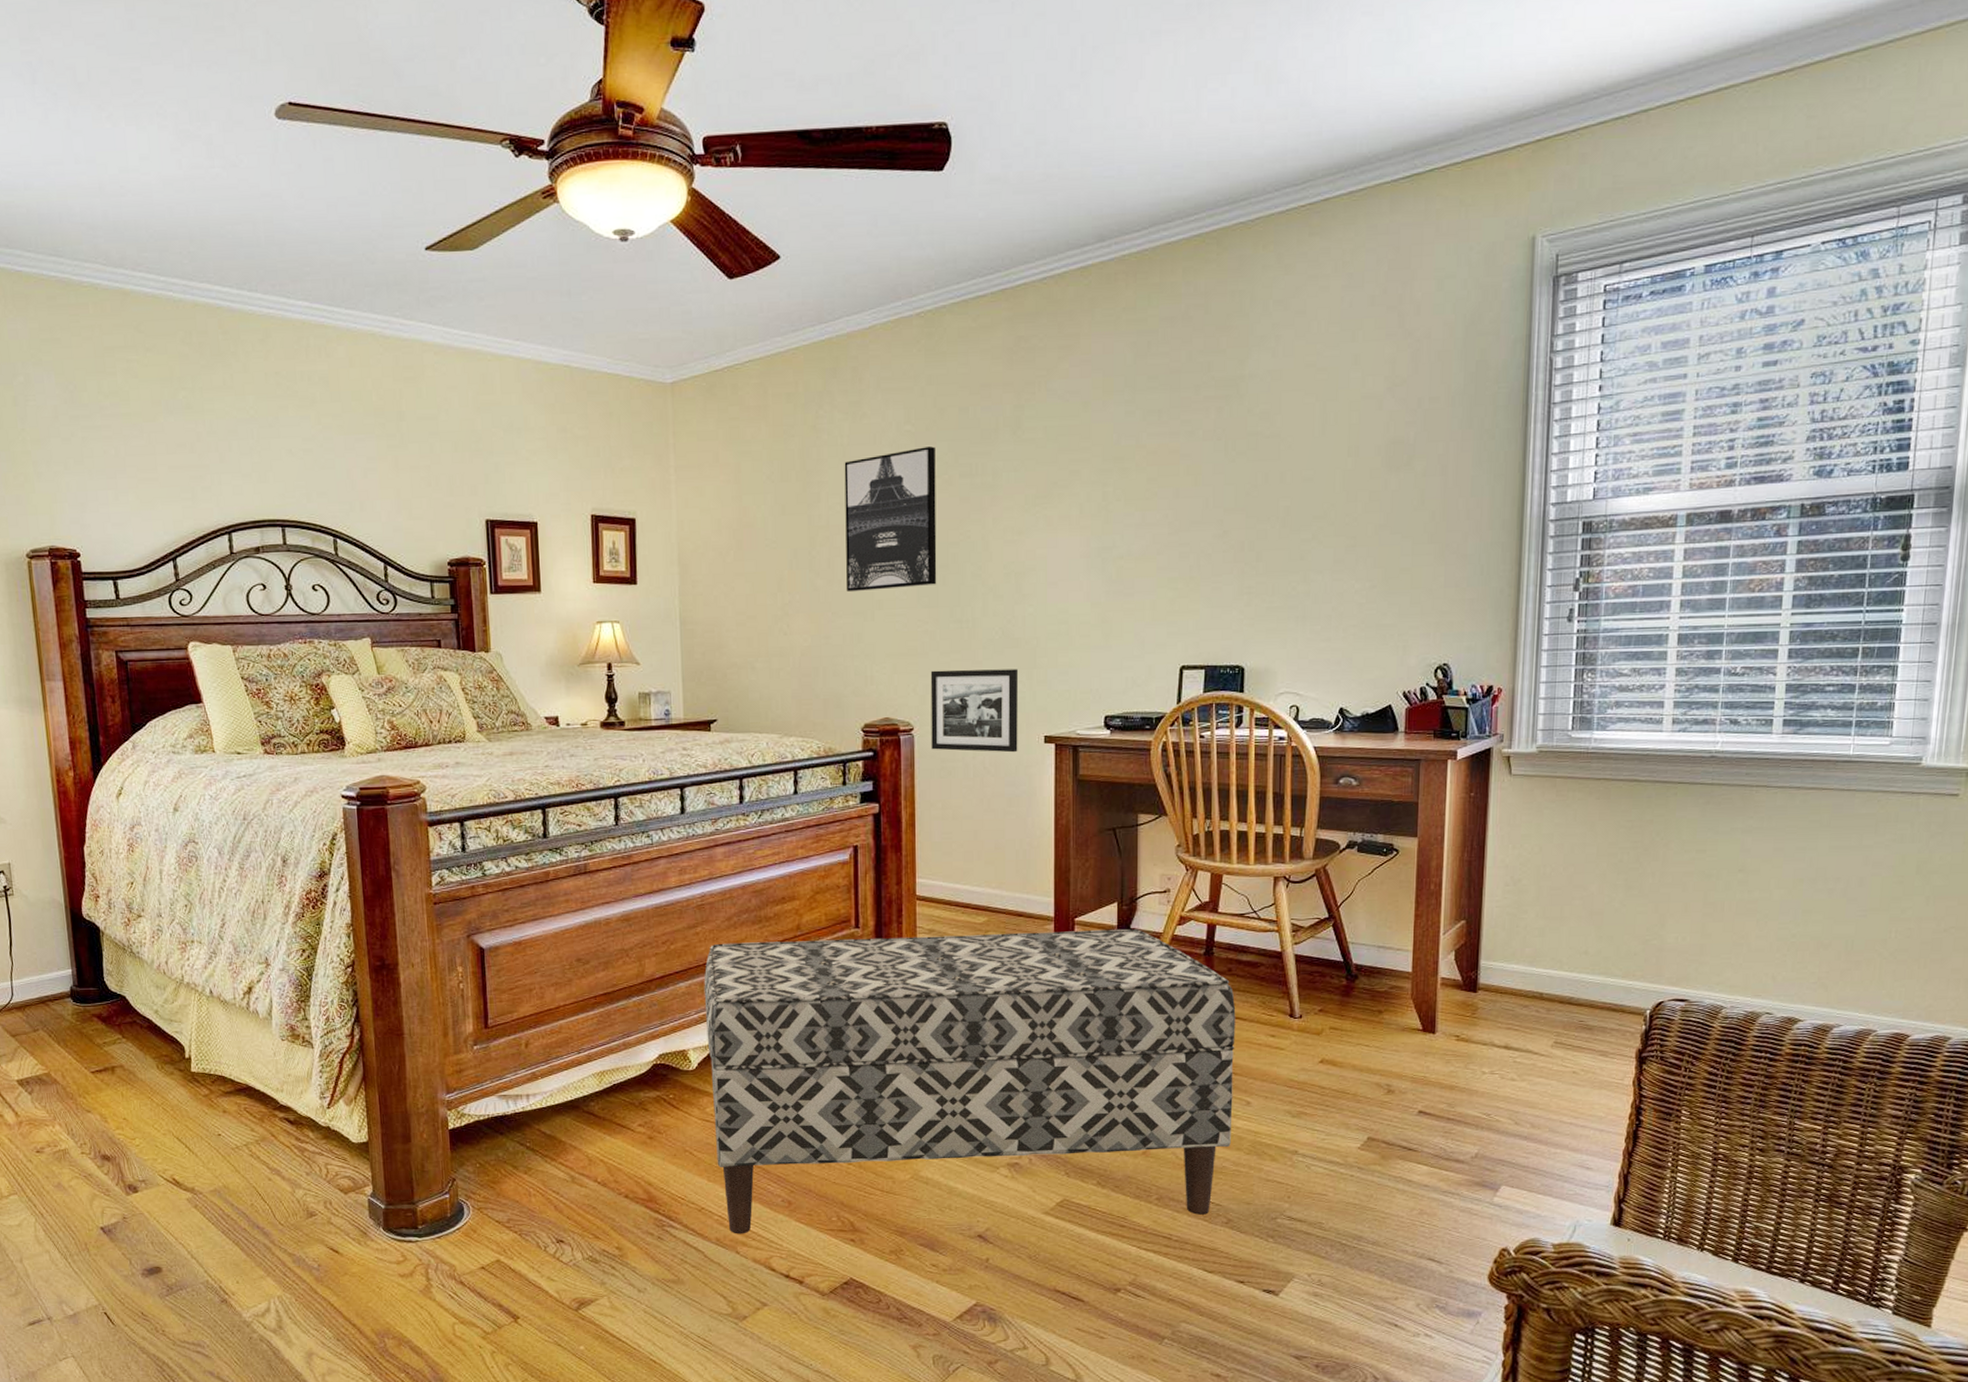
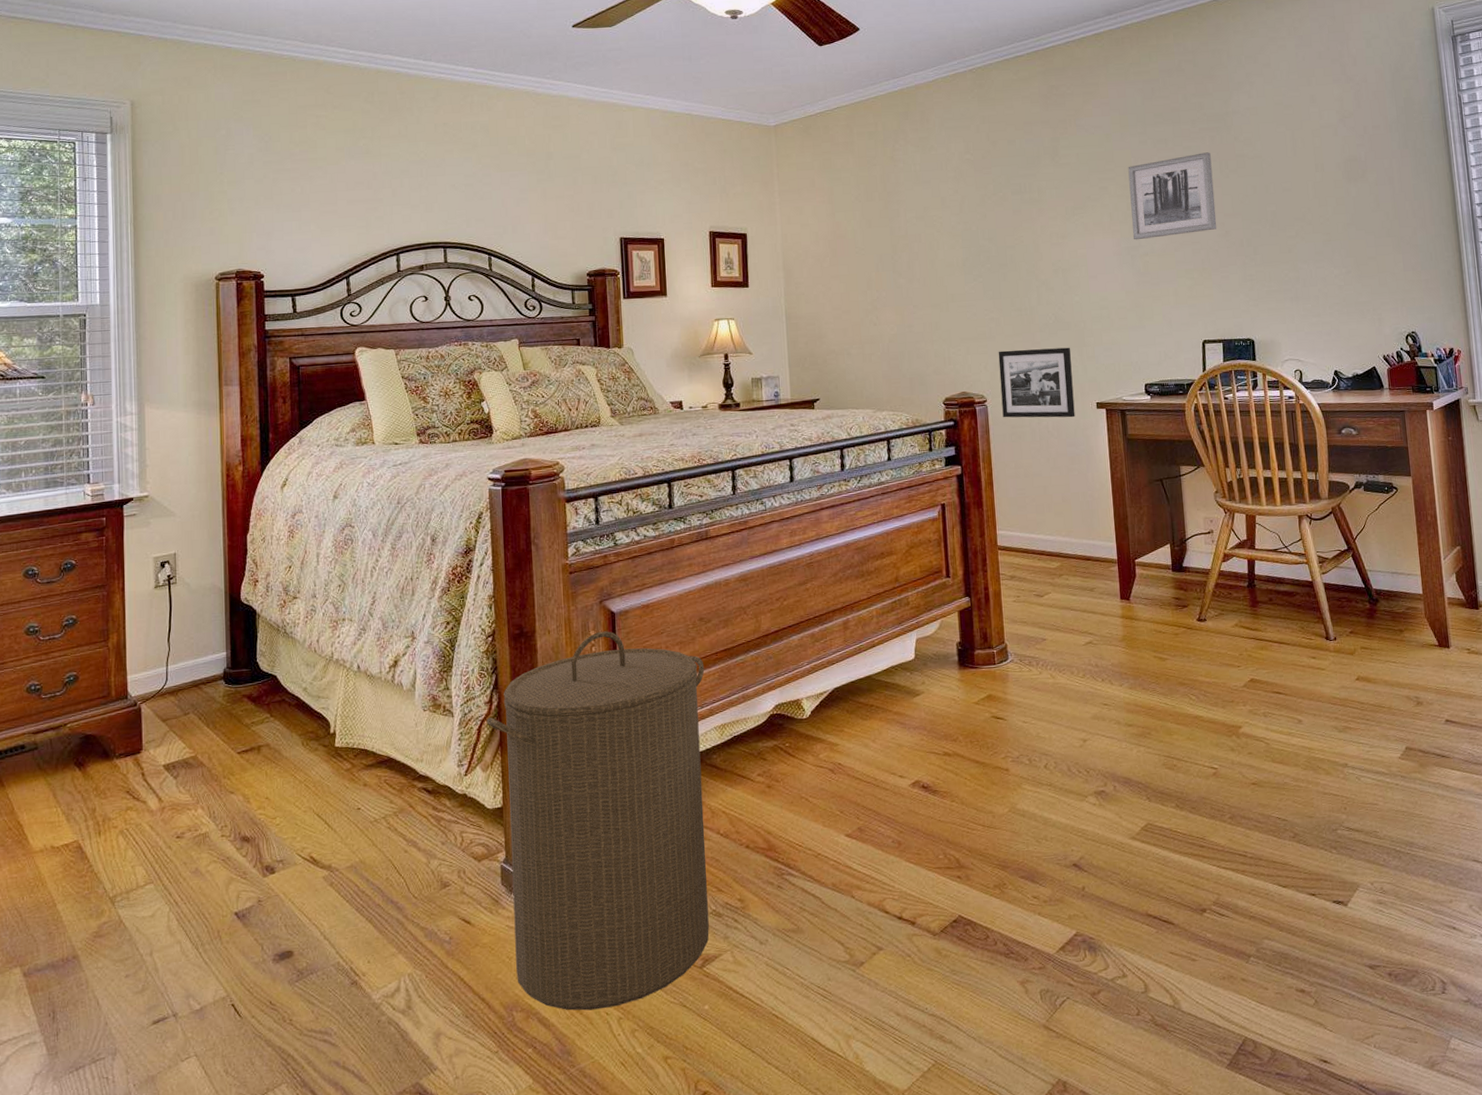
laundry hamper: none [348,967,585,1342] -> present [486,631,709,1011]
bench: present [703,929,1236,1234] -> none [814,567,1289,878]
wall art: present [844,446,937,593] -> none [918,171,999,289]
wall art: none [1106,428,1215,539] -> present [1128,152,1217,240]

